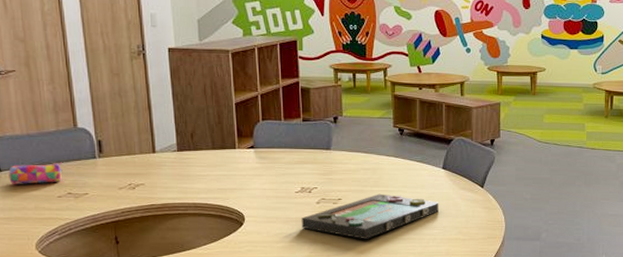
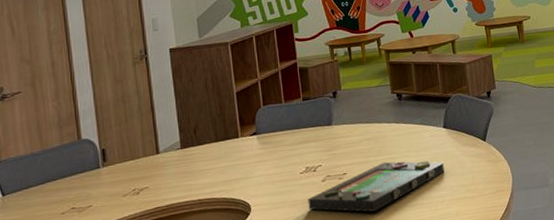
pencil case: present [8,162,63,184] -> none [11,177,66,207]

